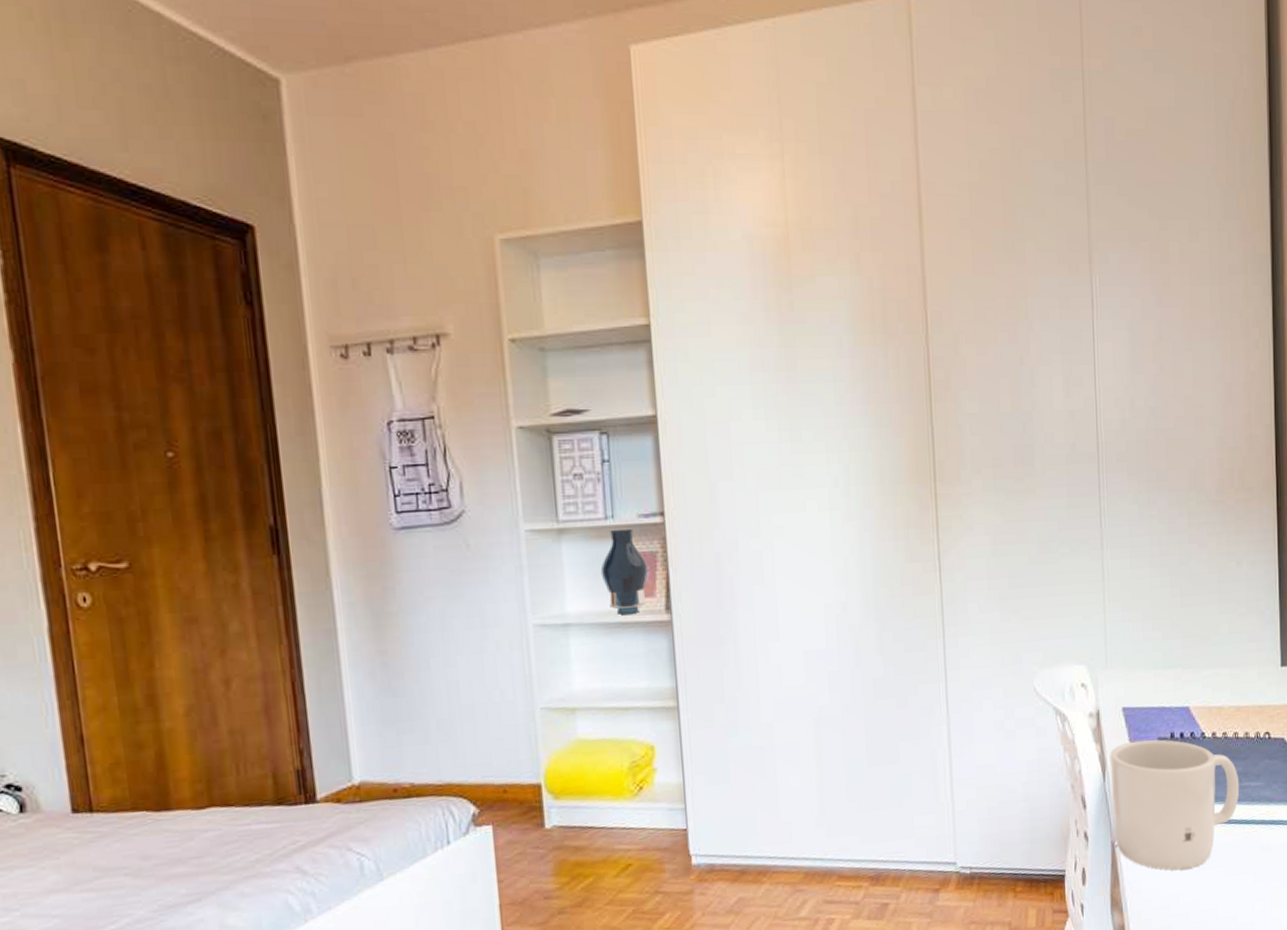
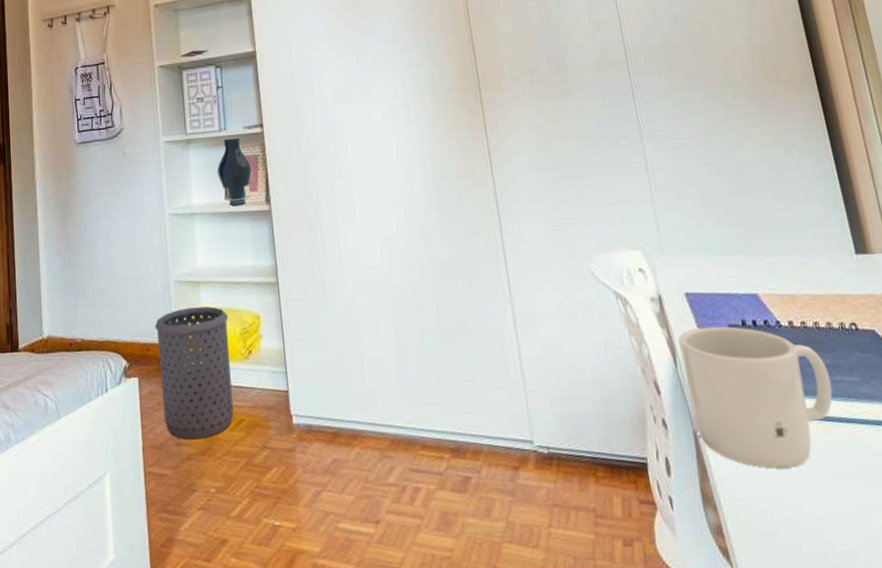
laundry basket: none [514,737,619,892] -> present [154,306,234,440]

